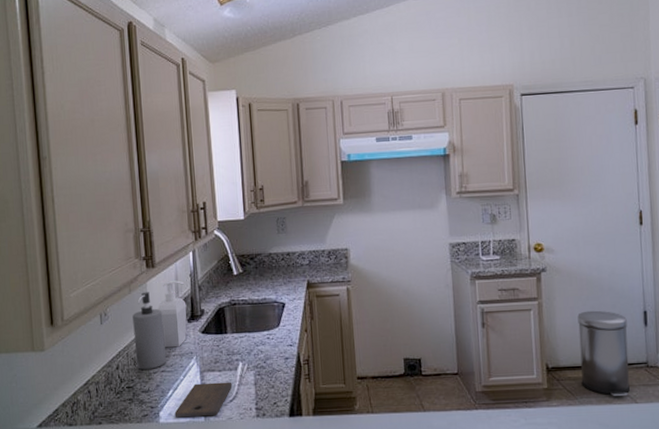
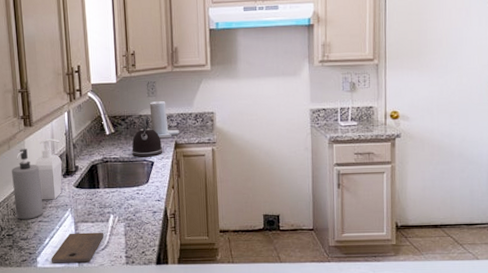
kettle: none [261,254,295,299] -> present [131,116,163,157]
paper towel: none [279,238,313,278] -> present [149,101,180,139]
pedal bin: present [577,310,630,397] -> none [428,174,474,254]

